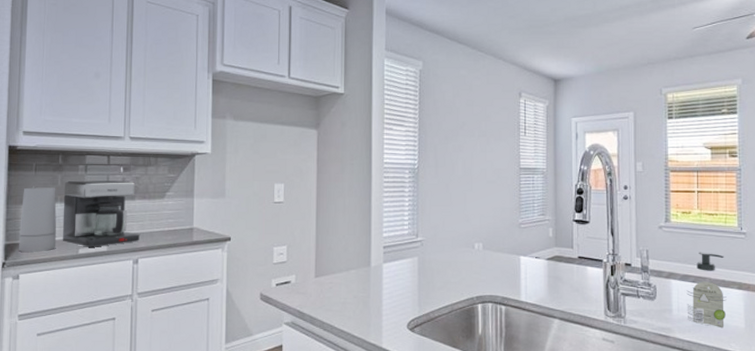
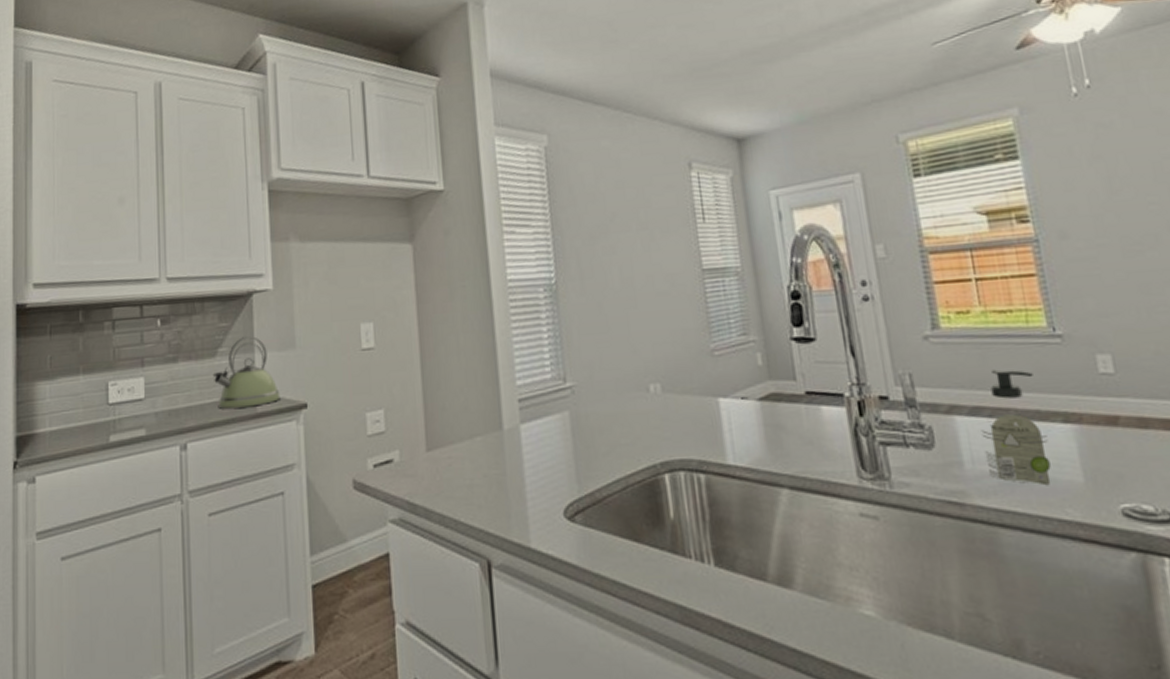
canister: present [19,187,57,252] -> none [33,355,81,445]
coffee maker: present [62,180,140,247] -> none [87,337,187,432]
kettle: none [161,185,211,238] -> present [212,335,281,410]

